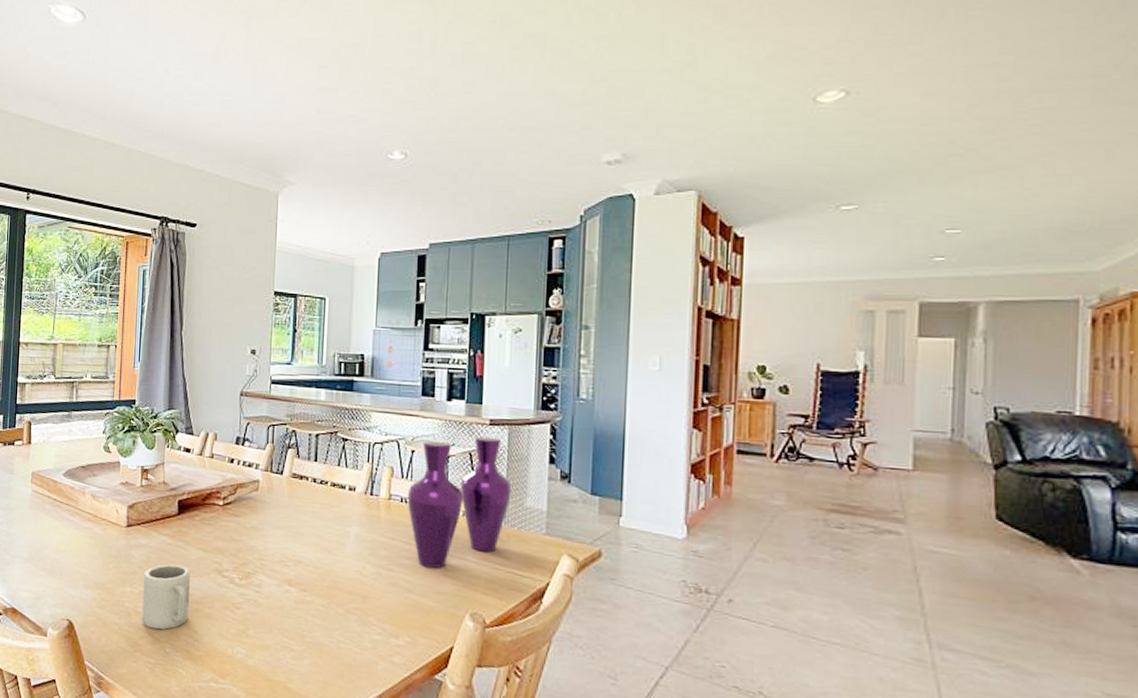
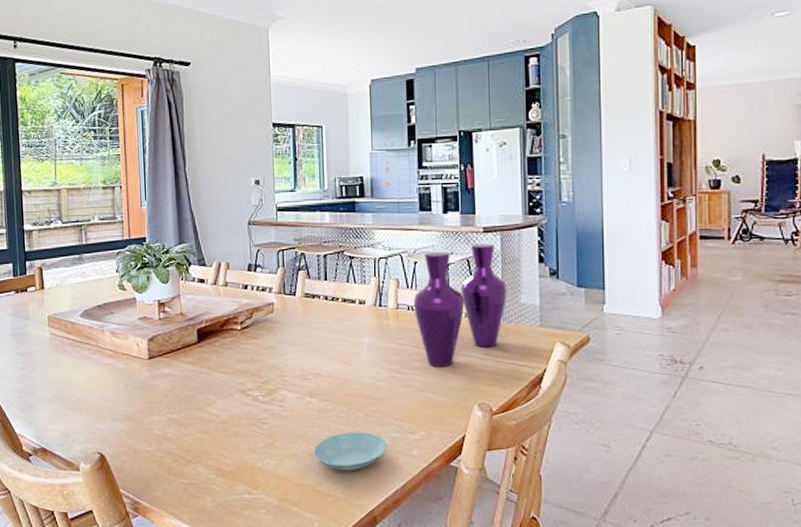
cup: present [142,564,190,630] -> none [170,390,217,452]
saucer: none [287,628,366,672] -> present [313,432,387,471]

